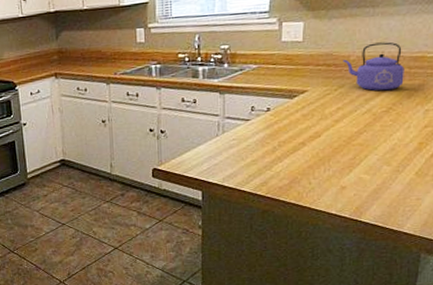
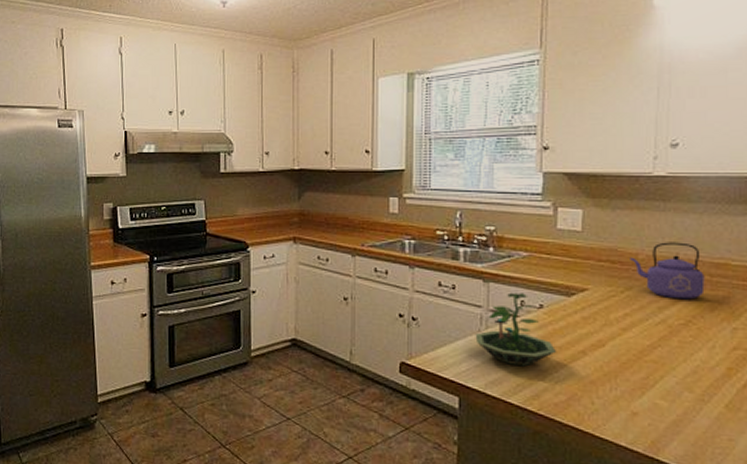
terrarium: none [214,100,280,161] -> present [475,292,556,367]

